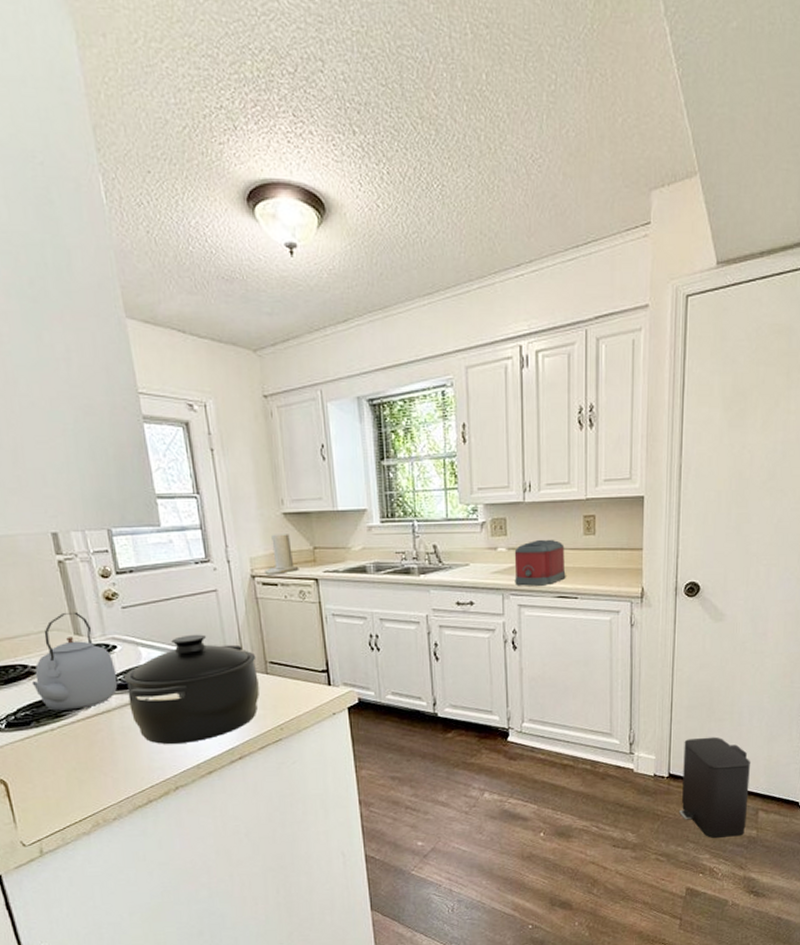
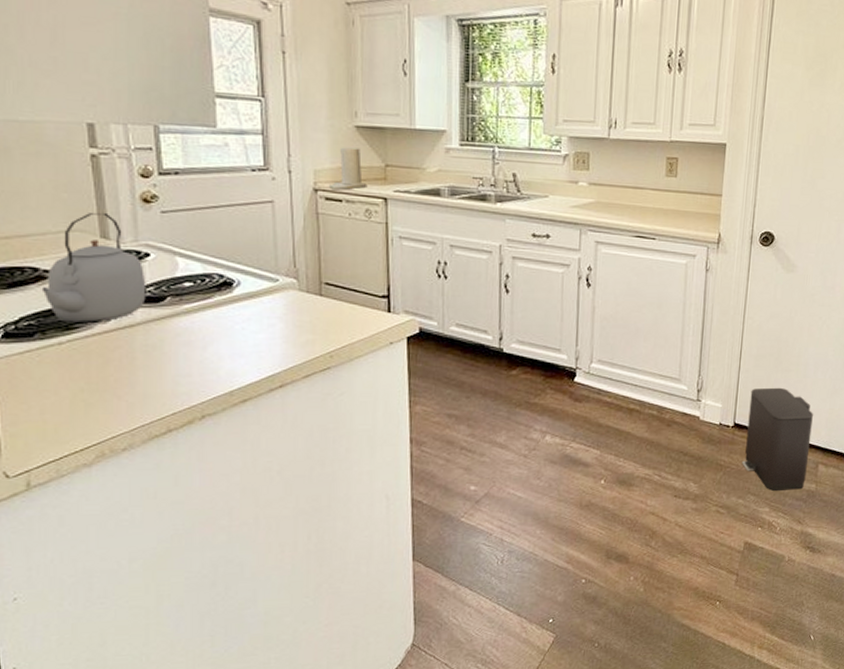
saucepan: present [123,634,259,744] -> none [154,247,311,366]
toaster: present [514,540,566,587] -> none [593,178,646,225]

